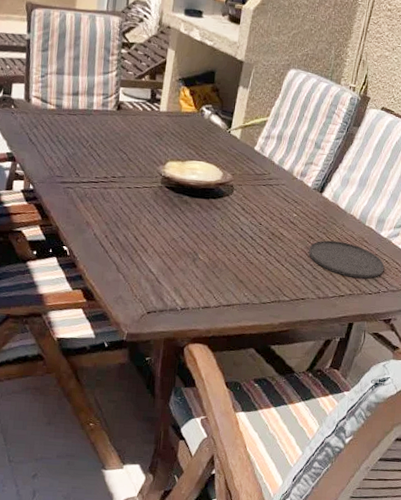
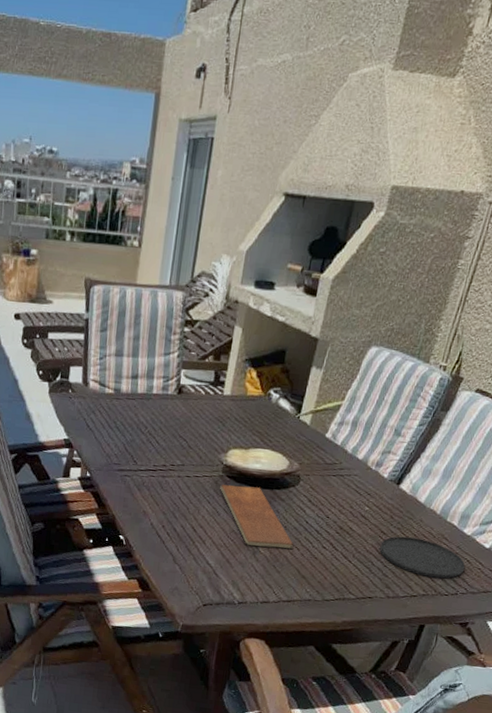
chopping board: none [160,195,230,255] -> present [220,485,293,549]

